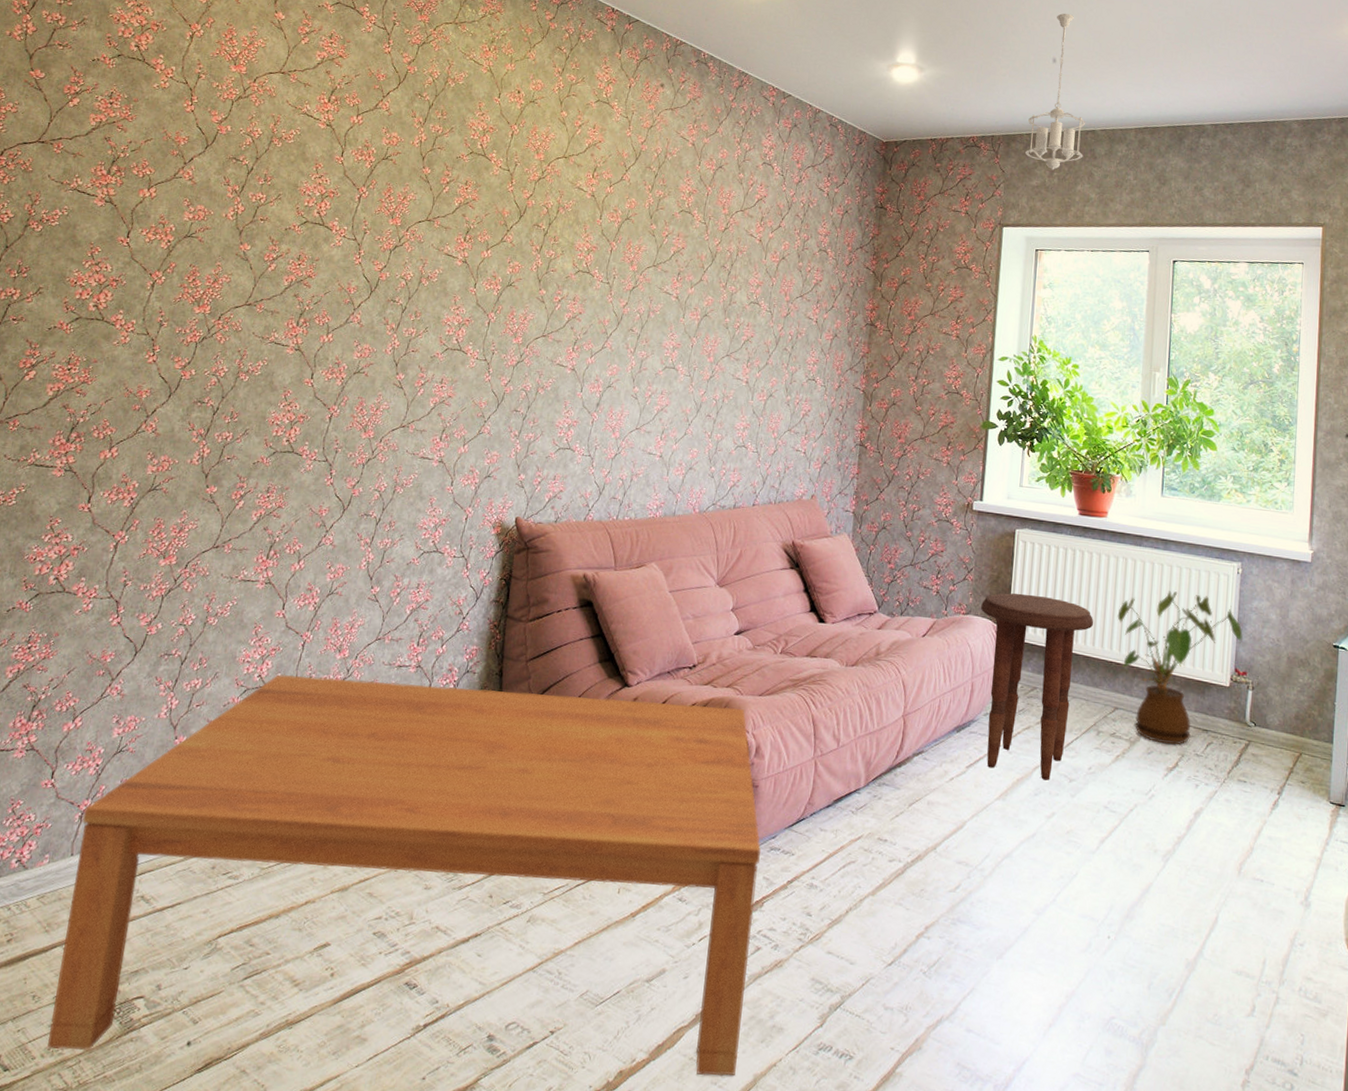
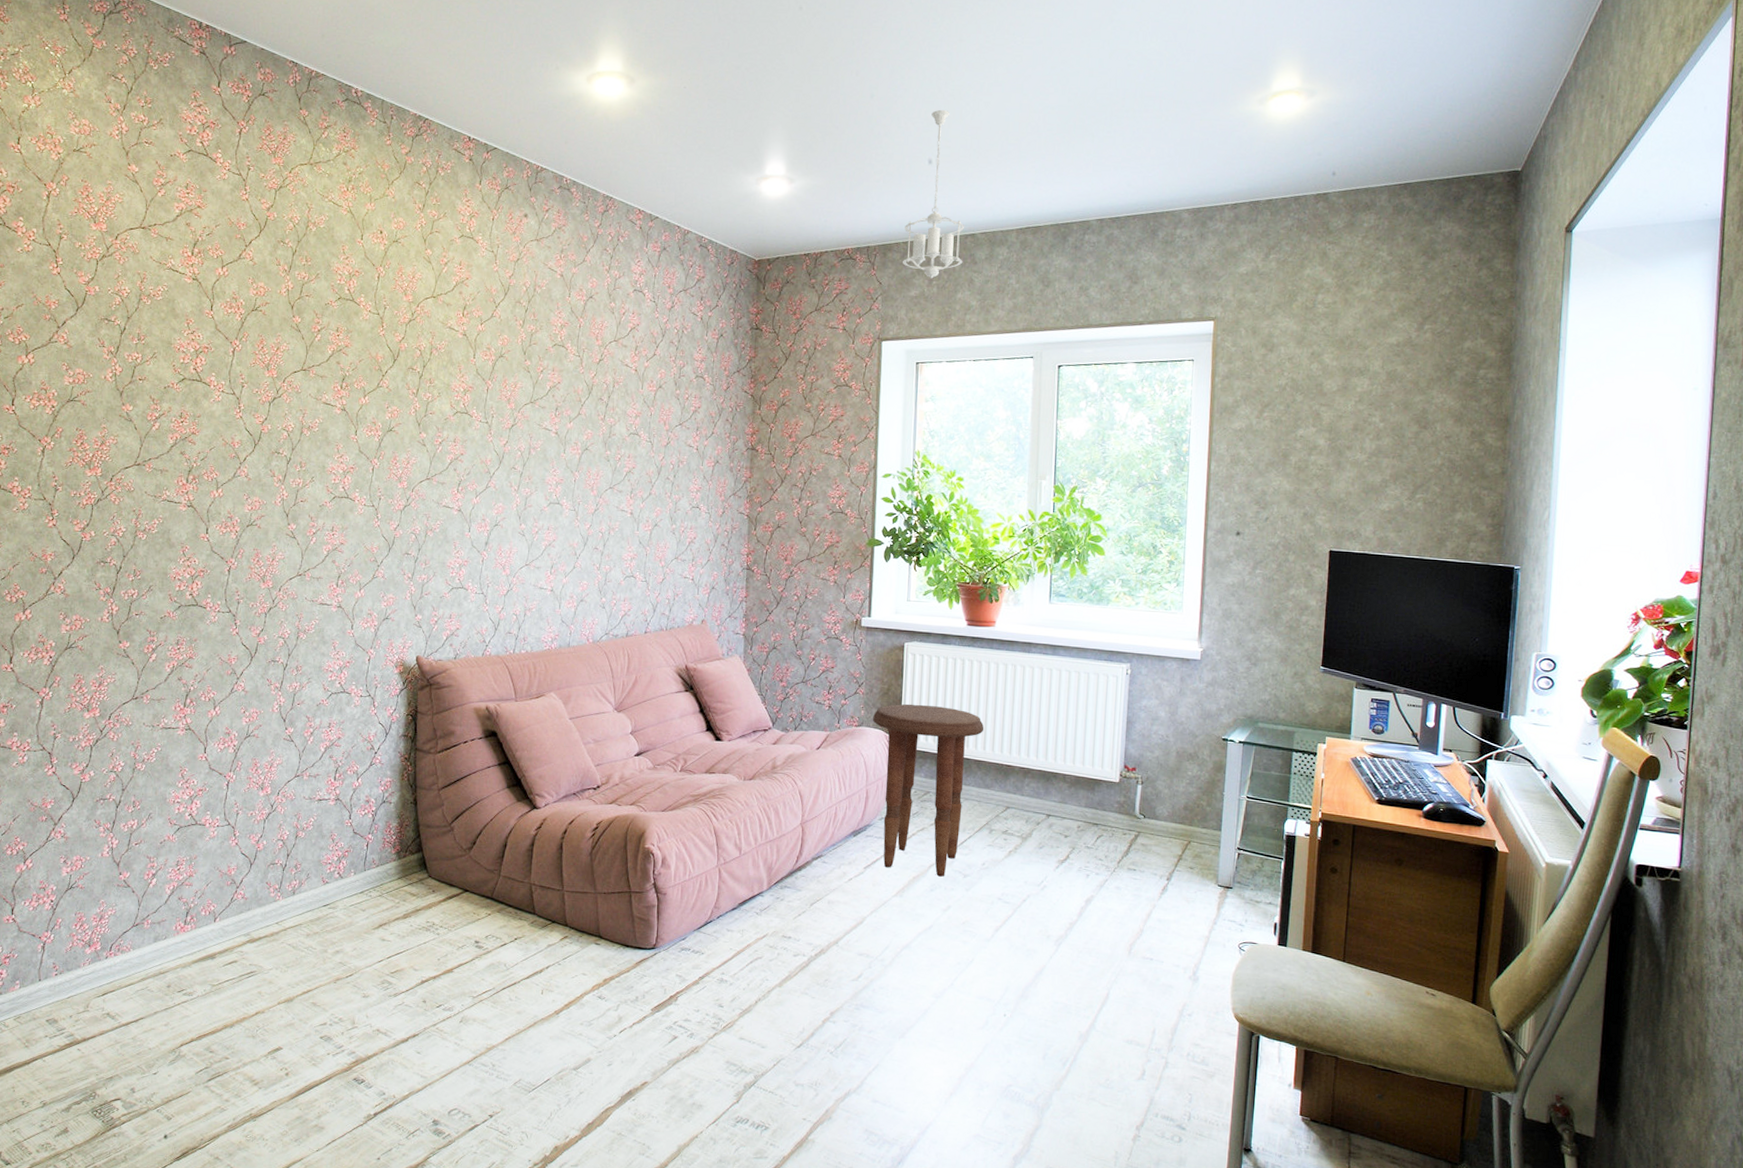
coffee table: present [47,674,761,1077] -> none [41,812,672,1148]
house plant: present [1117,591,1243,746] -> none [1007,694,1132,839]

